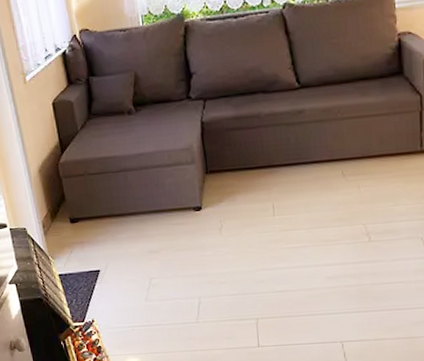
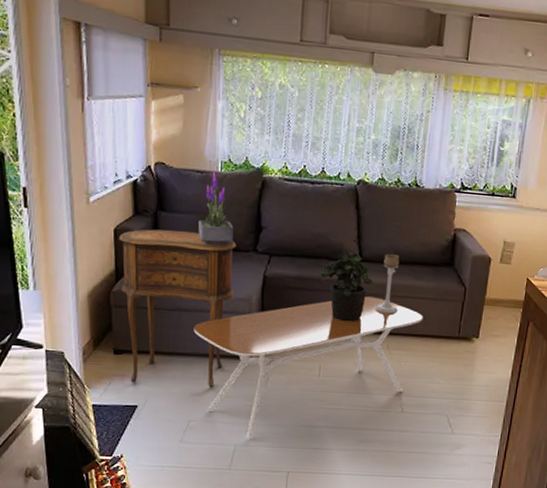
side table: none [58,90,175,248] -> present [119,229,237,388]
potted plant: none [129,26,165,101] -> present [198,170,234,246]
coffee table: none [140,123,378,290] -> present [193,296,423,439]
potted plant: none [259,80,316,155] -> present [321,250,373,322]
candle holder: none [322,73,349,139] -> present [375,253,400,314]

